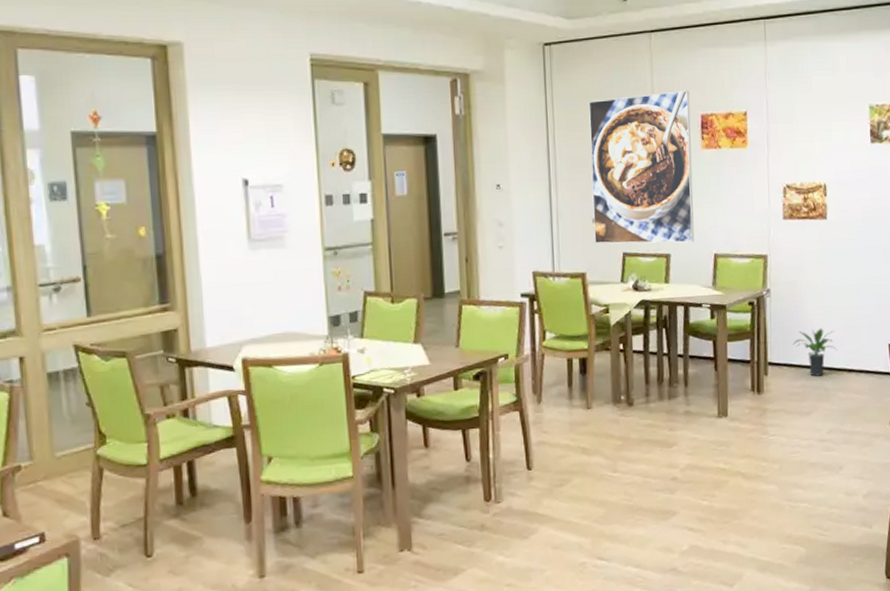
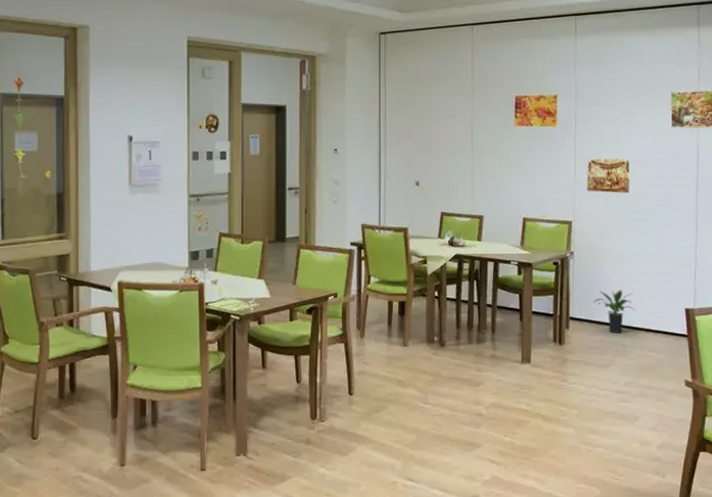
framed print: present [588,91,695,244] -> none [416,75,506,206]

